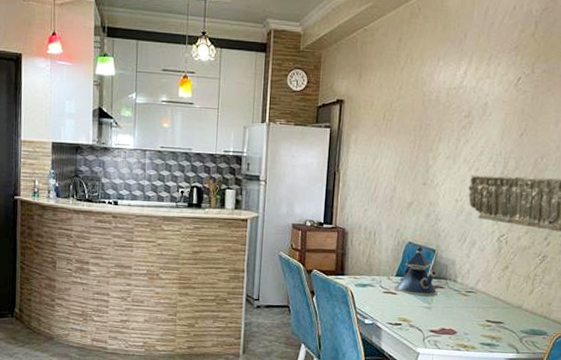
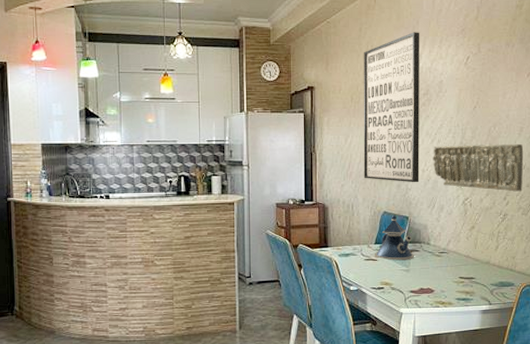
wall art: none [389,46,467,214] -> present [363,32,420,183]

